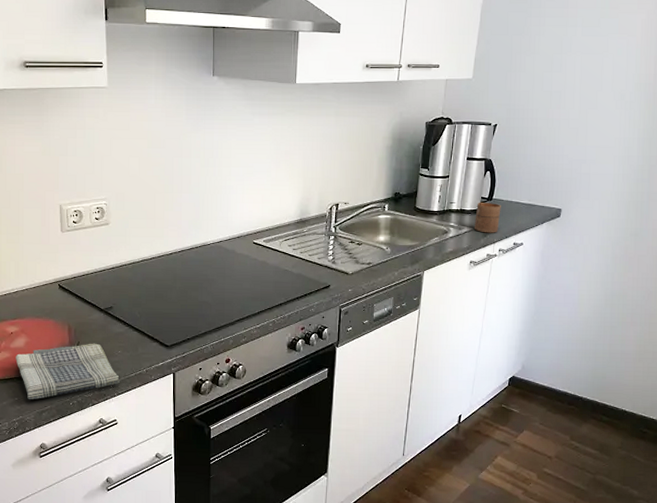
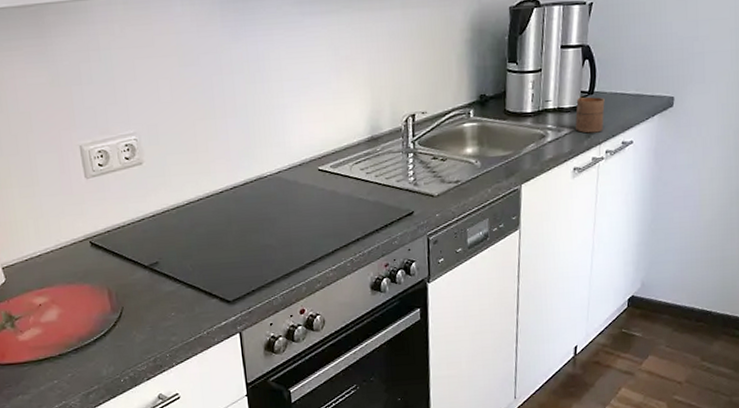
dish towel: present [15,343,120,400] -> none [48,306,177,382]

